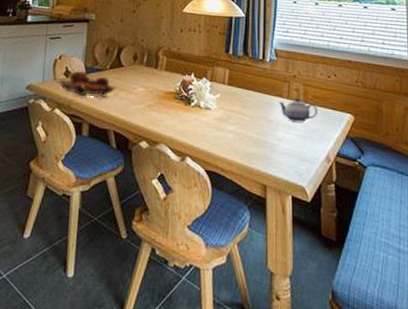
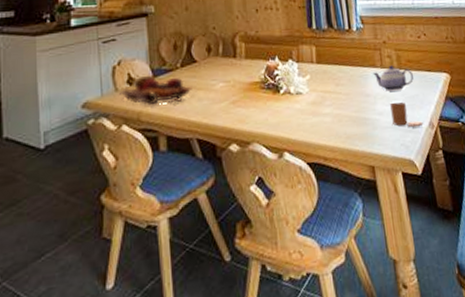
candle: none [290,132,320,159] -> present [390,102,424,128]

